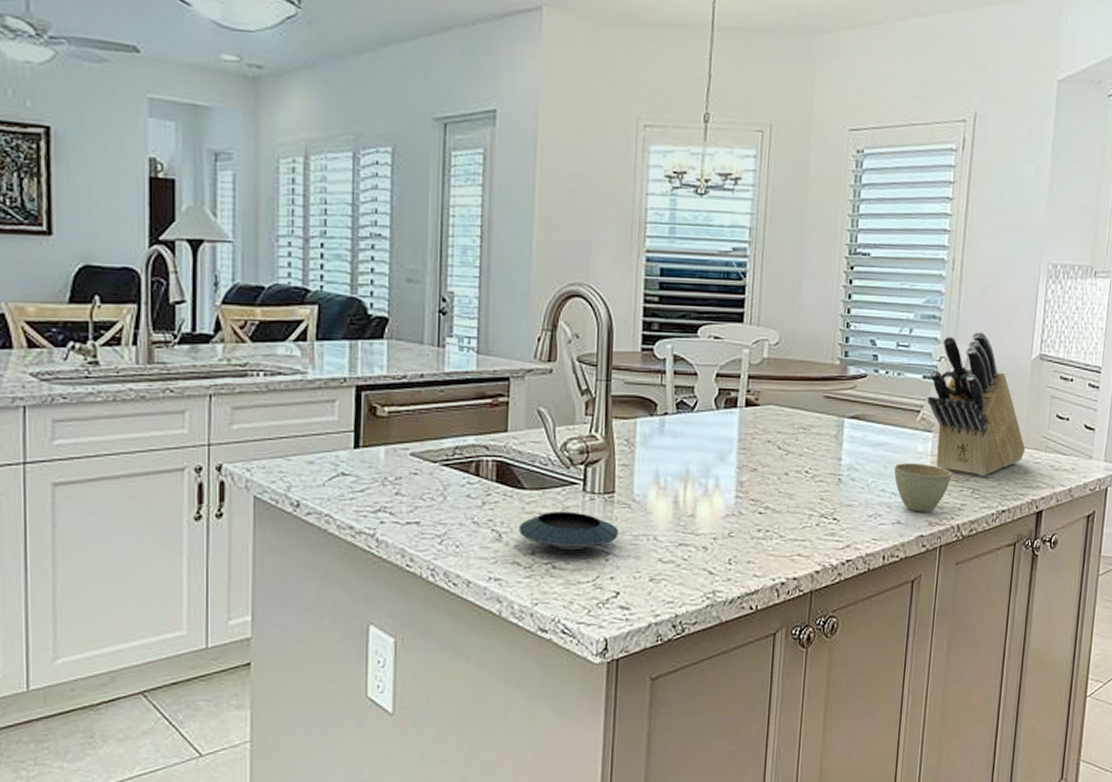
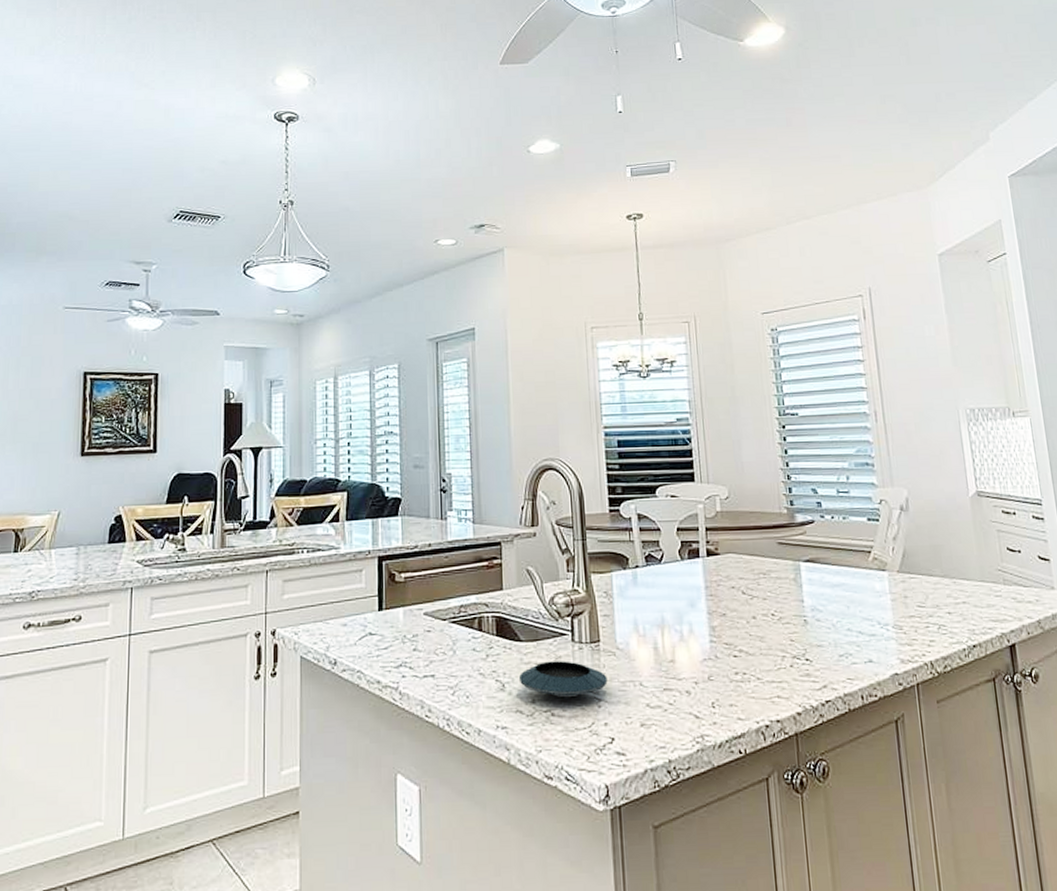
cup: present [893,463,952,512] -> none [855,602,915,650]
knife block: present [927,331,1025,477] -> none [873,473,983,613]

